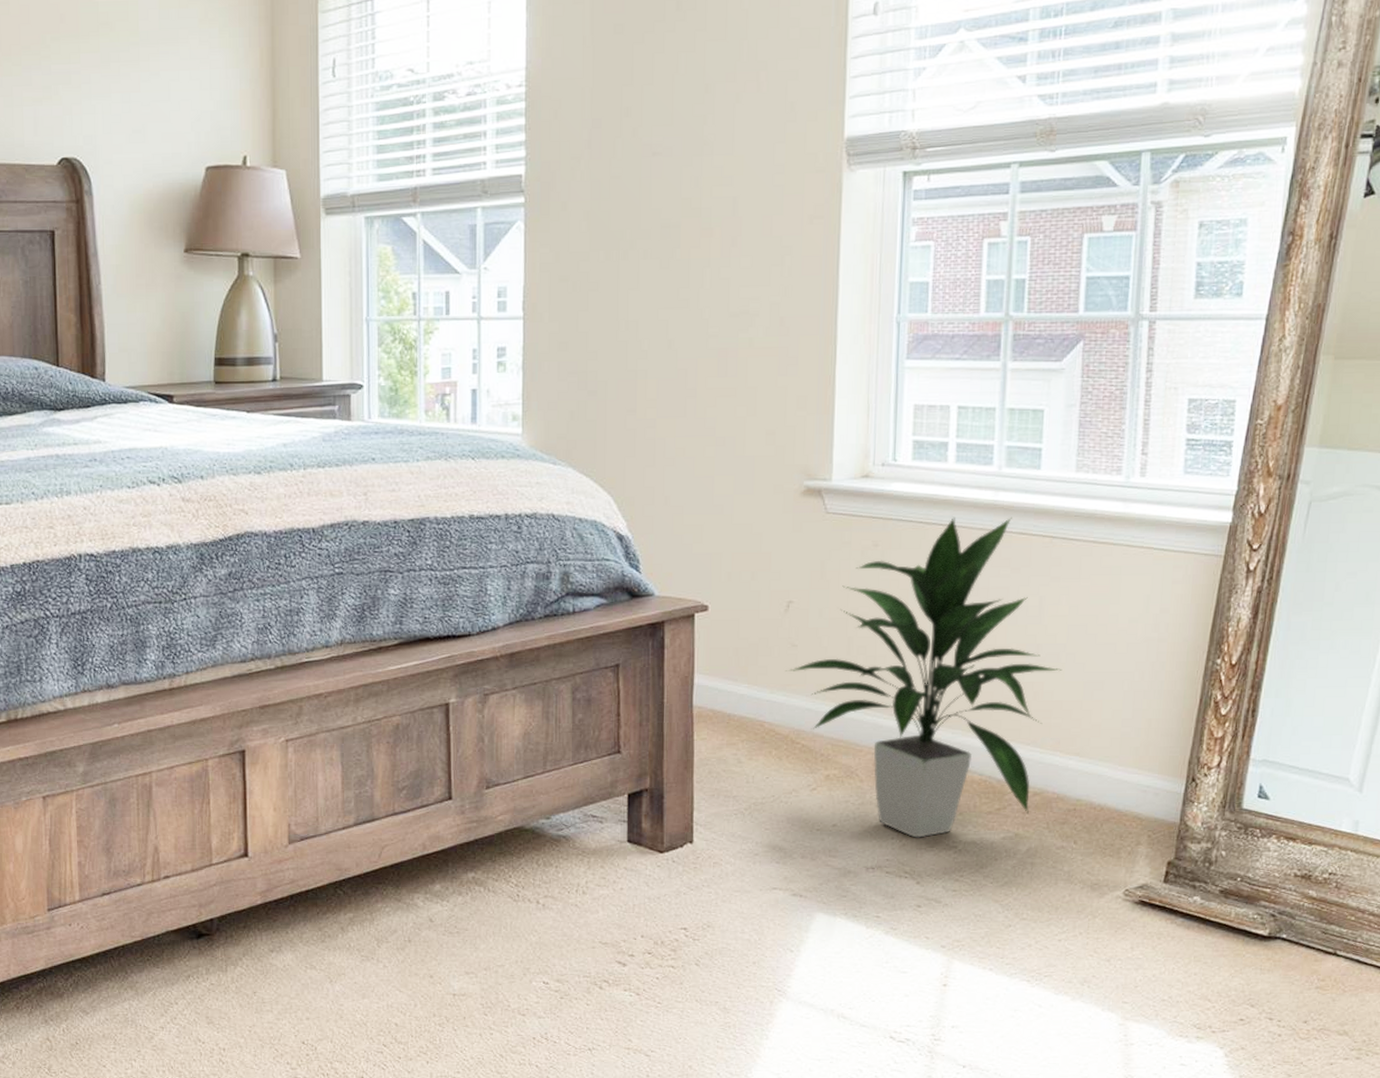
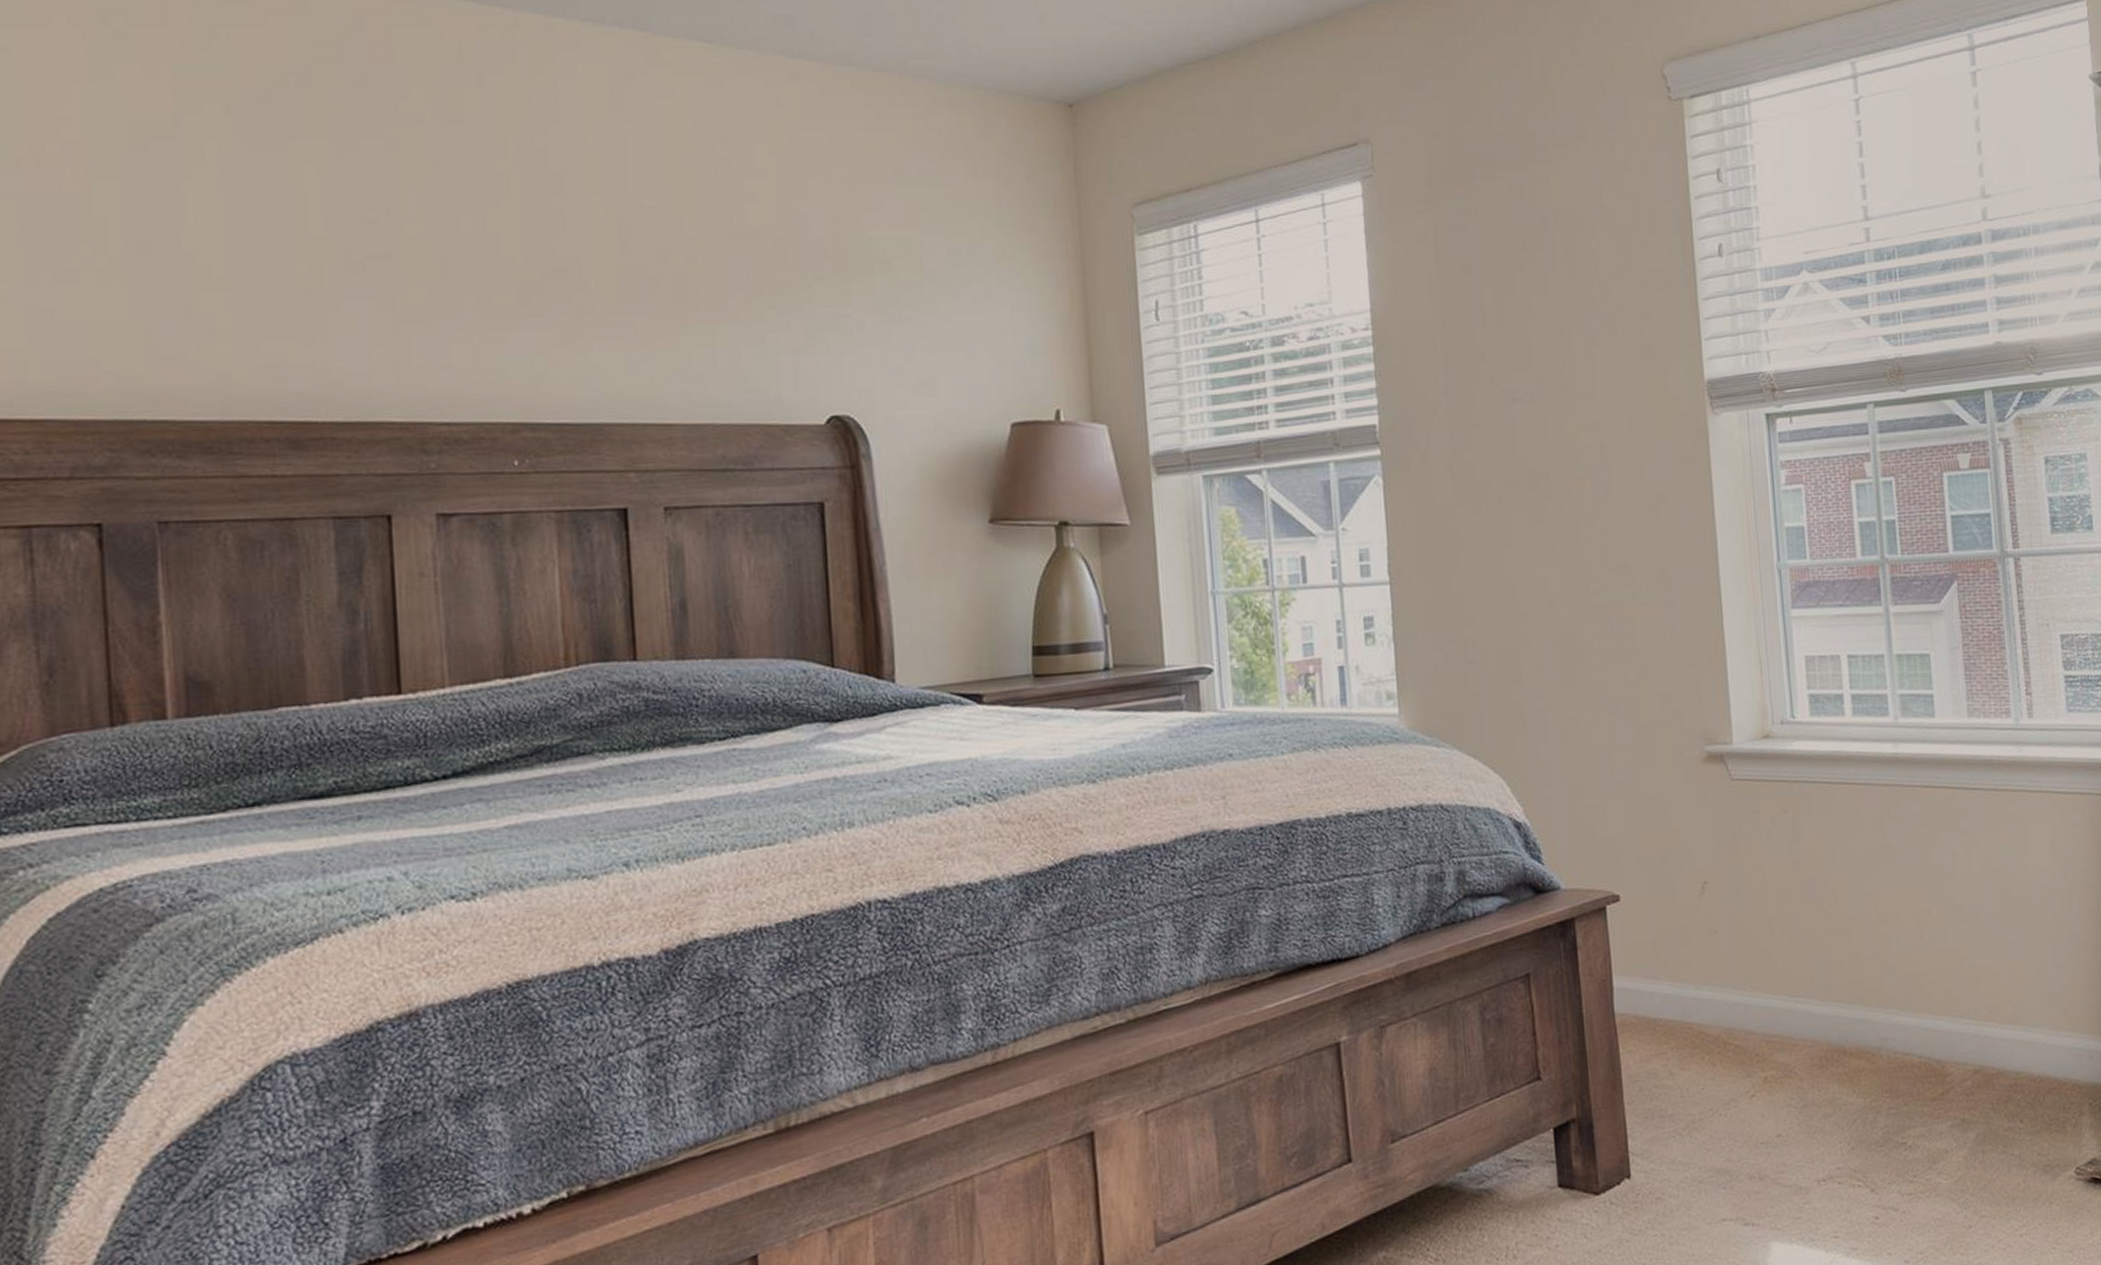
indoor plant: present [786,516,1062,838] -> none [1709,769,1984,1139]

